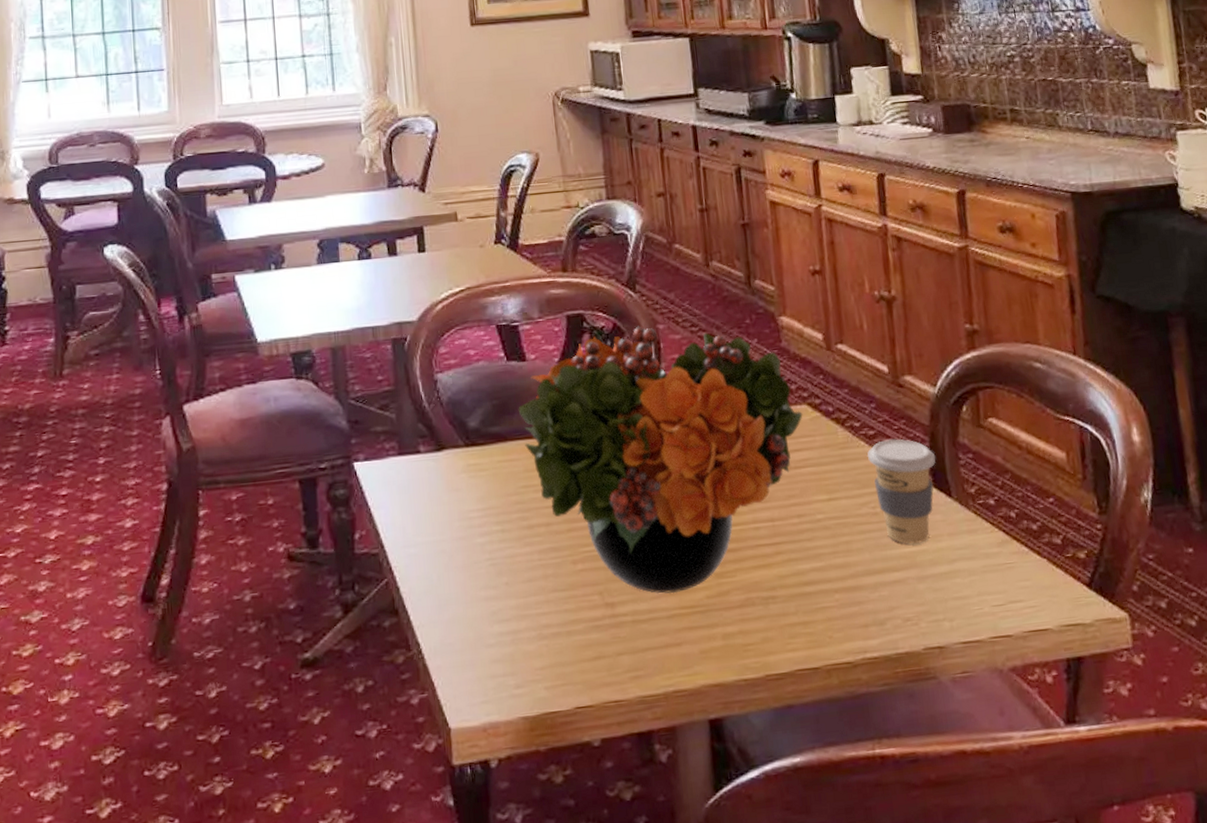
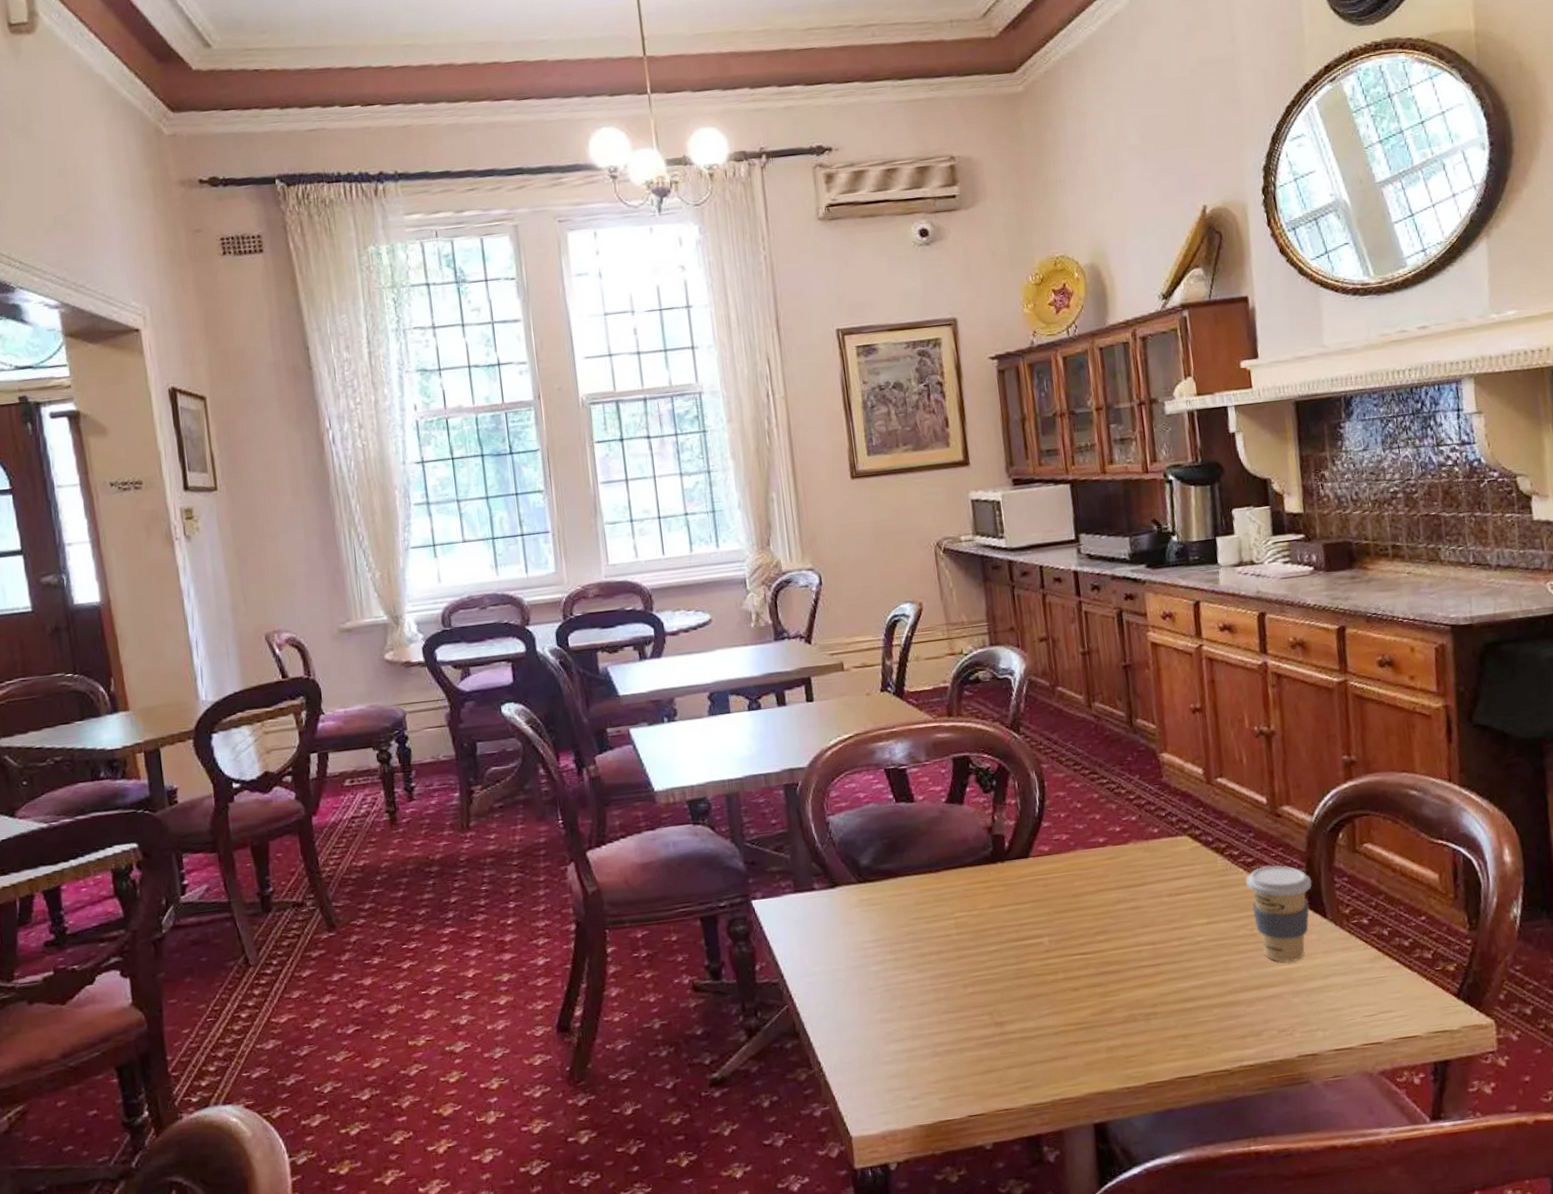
flower arrangement: present [518,326,803,594] -> none [908,766,1183,1013]

